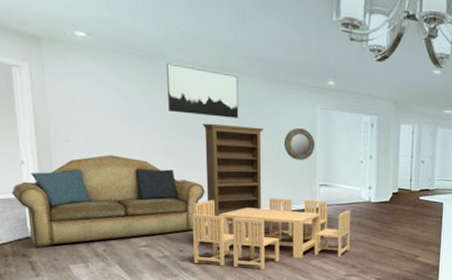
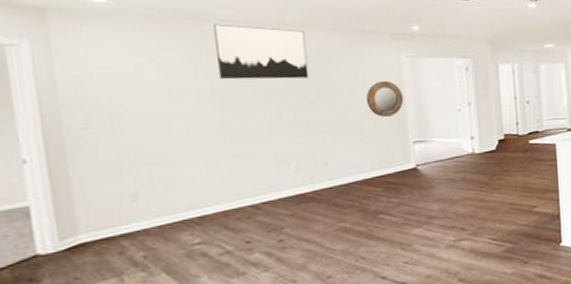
sofa: present [11,155,205,249] -> none [9,138,274,269]
dining table: present [193,198,351,270] -> none [260,159,457,255]
bookshelf: present [202,123,264,221] -> none [263,85,347,199]

